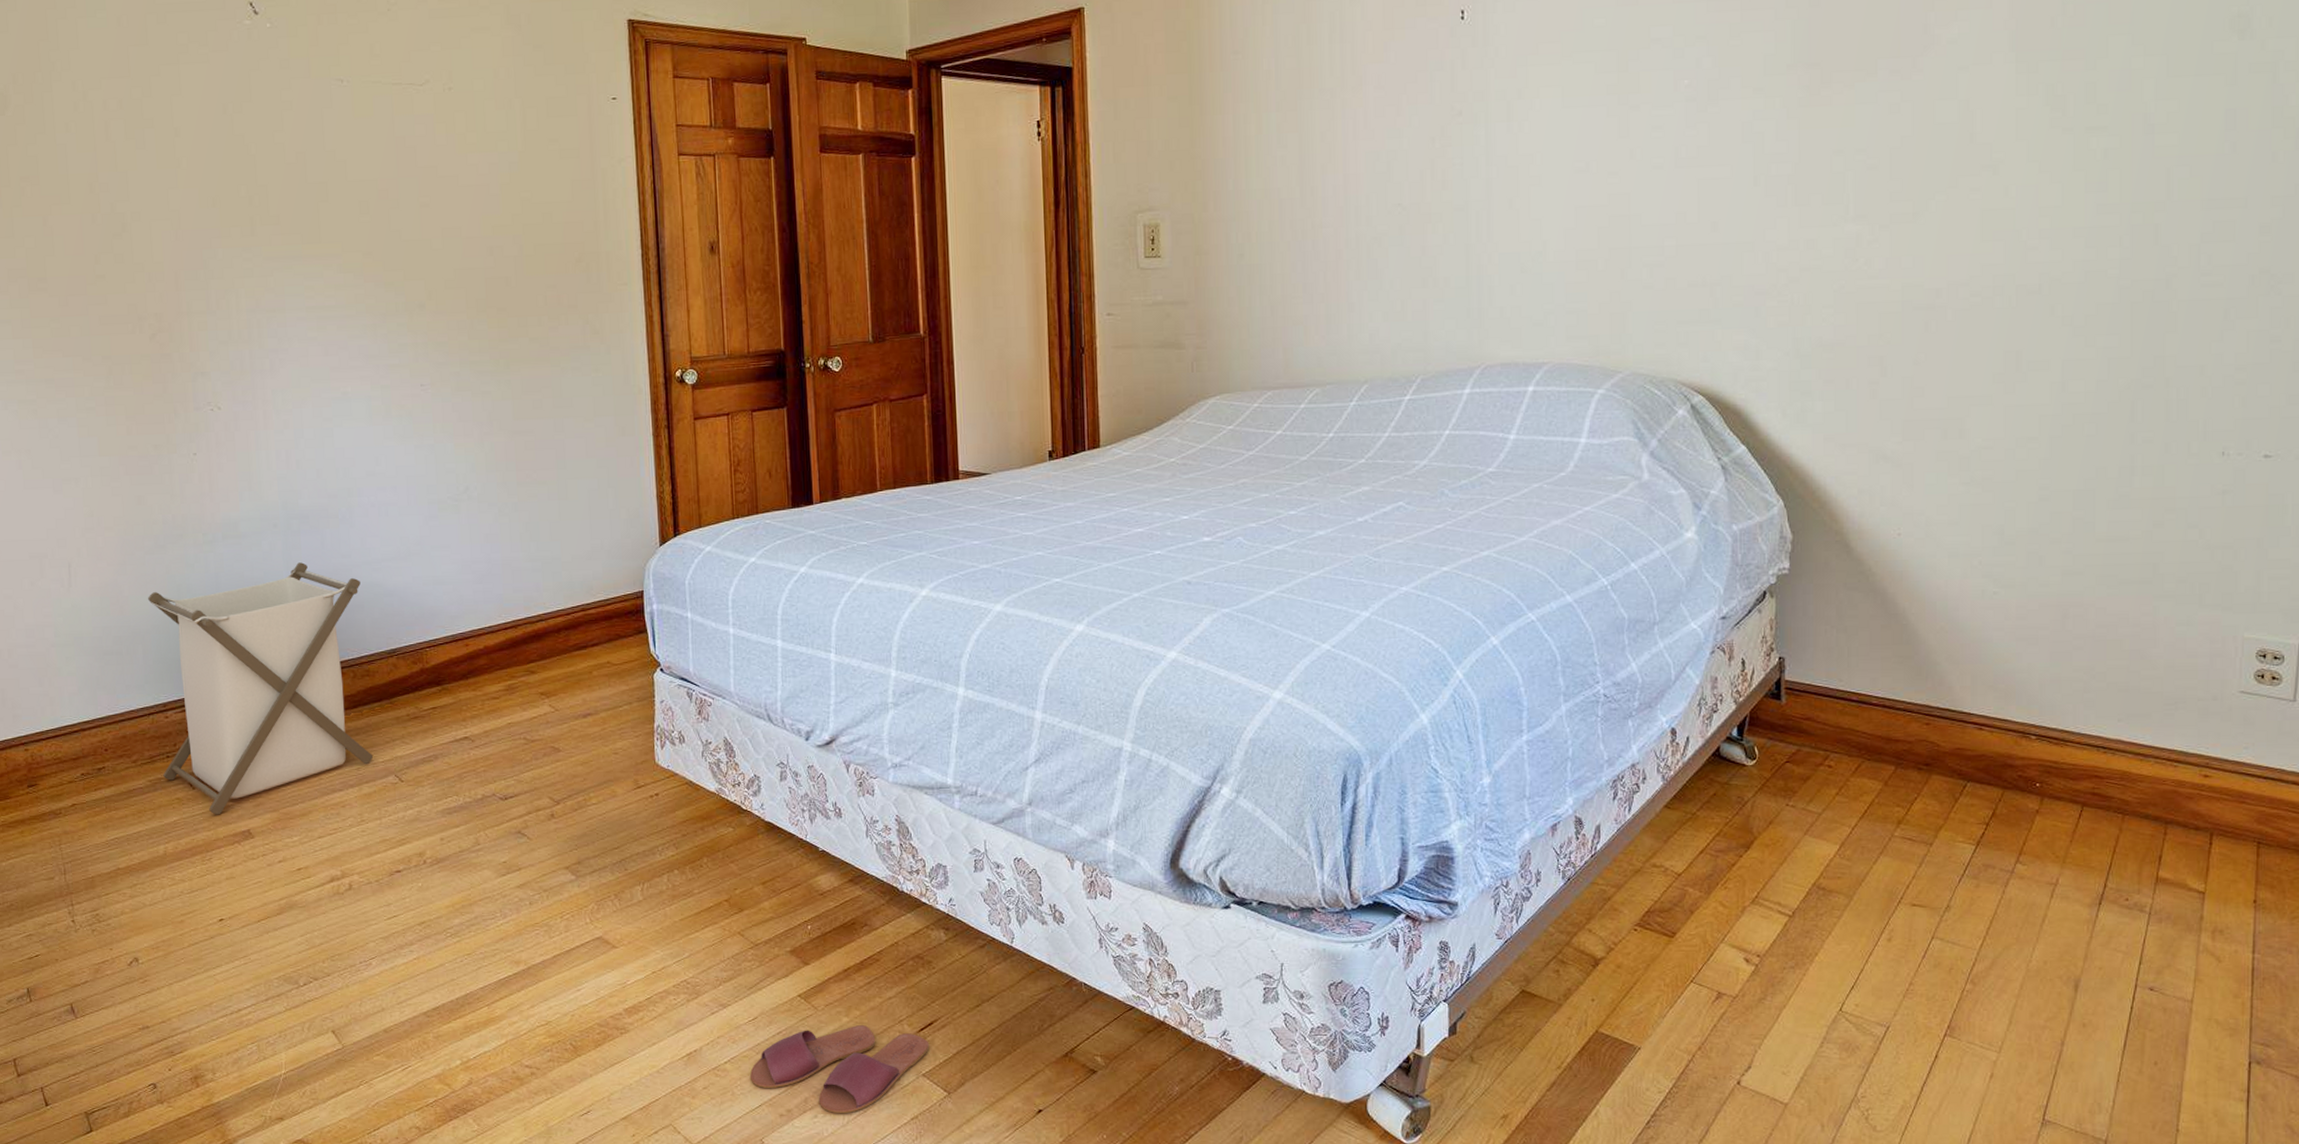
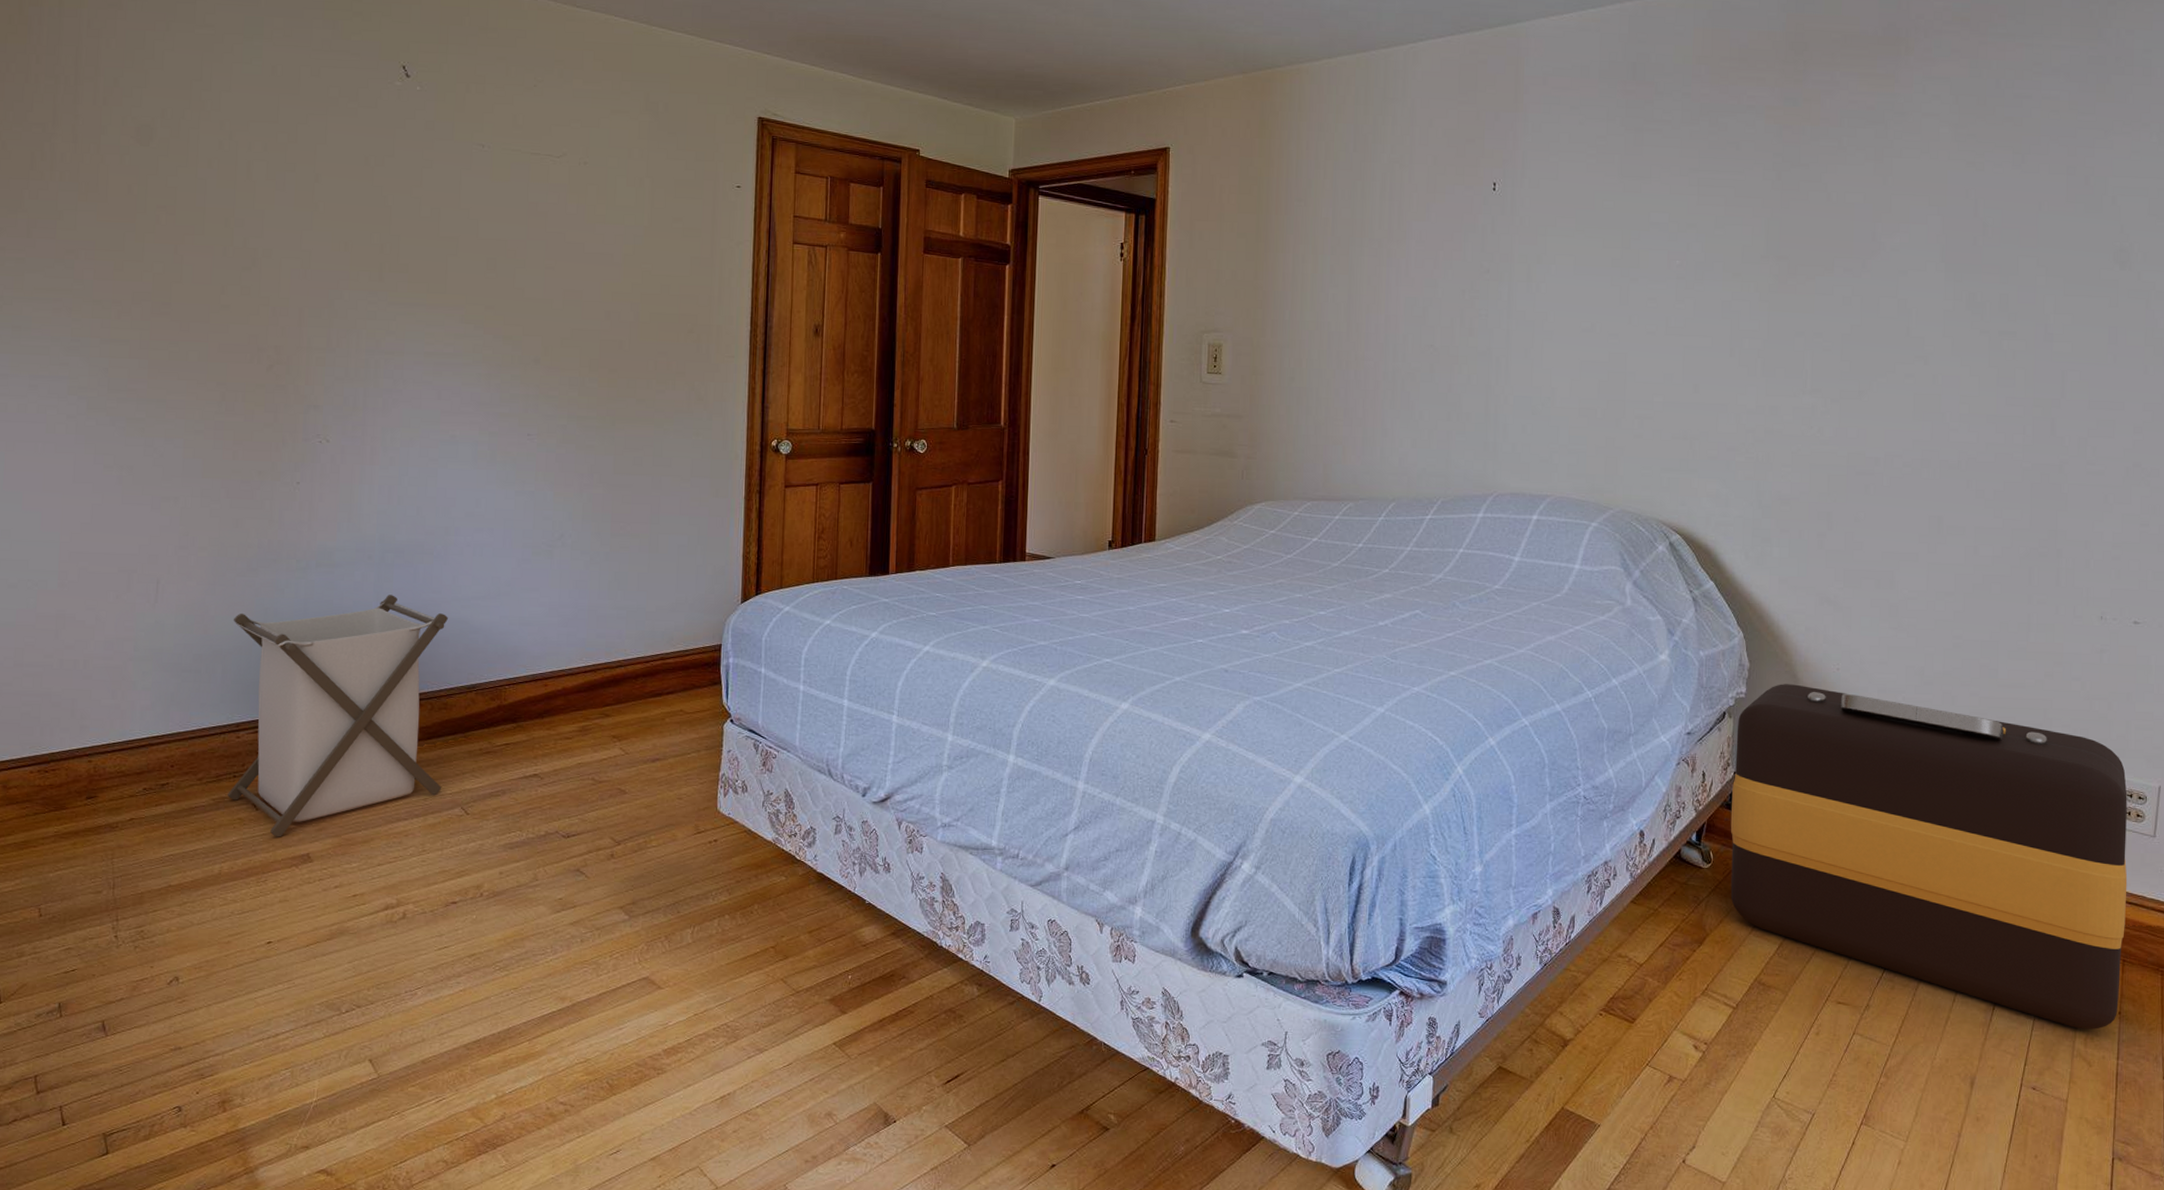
slippers: present [750,1024,930,1114] -> none [780,1074,954,1162]
suitcase: none [1777,555,2262,921] -> present [1730,684,2128,1030]

